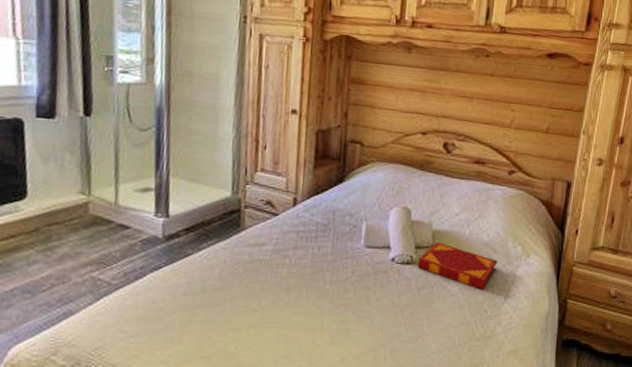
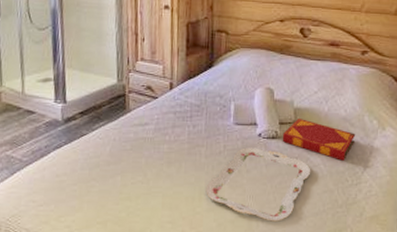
serving tray: none [328,273,448,356] -> present [205,147,311,222]

